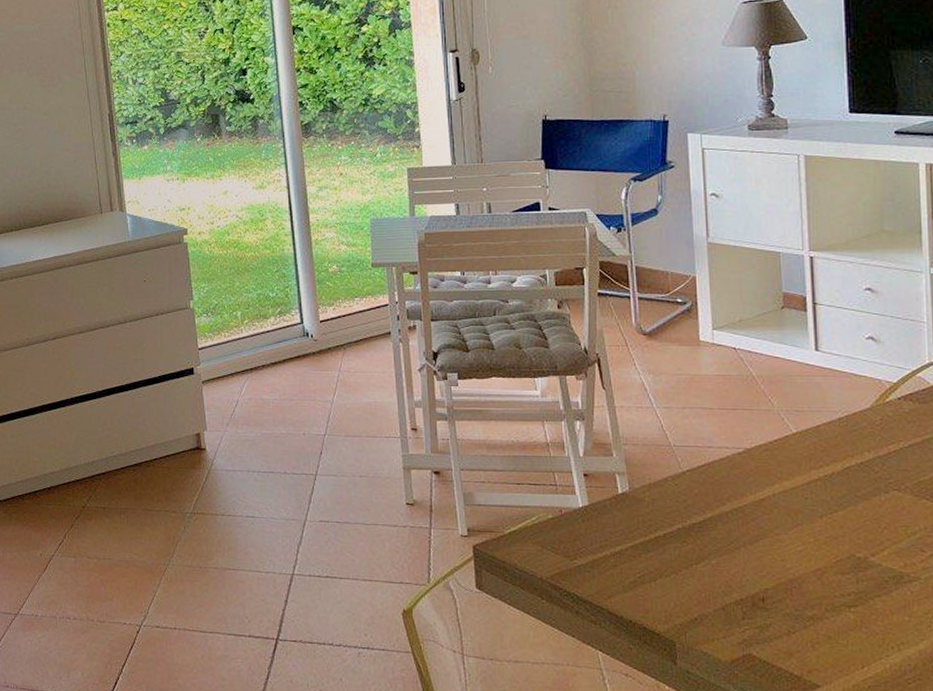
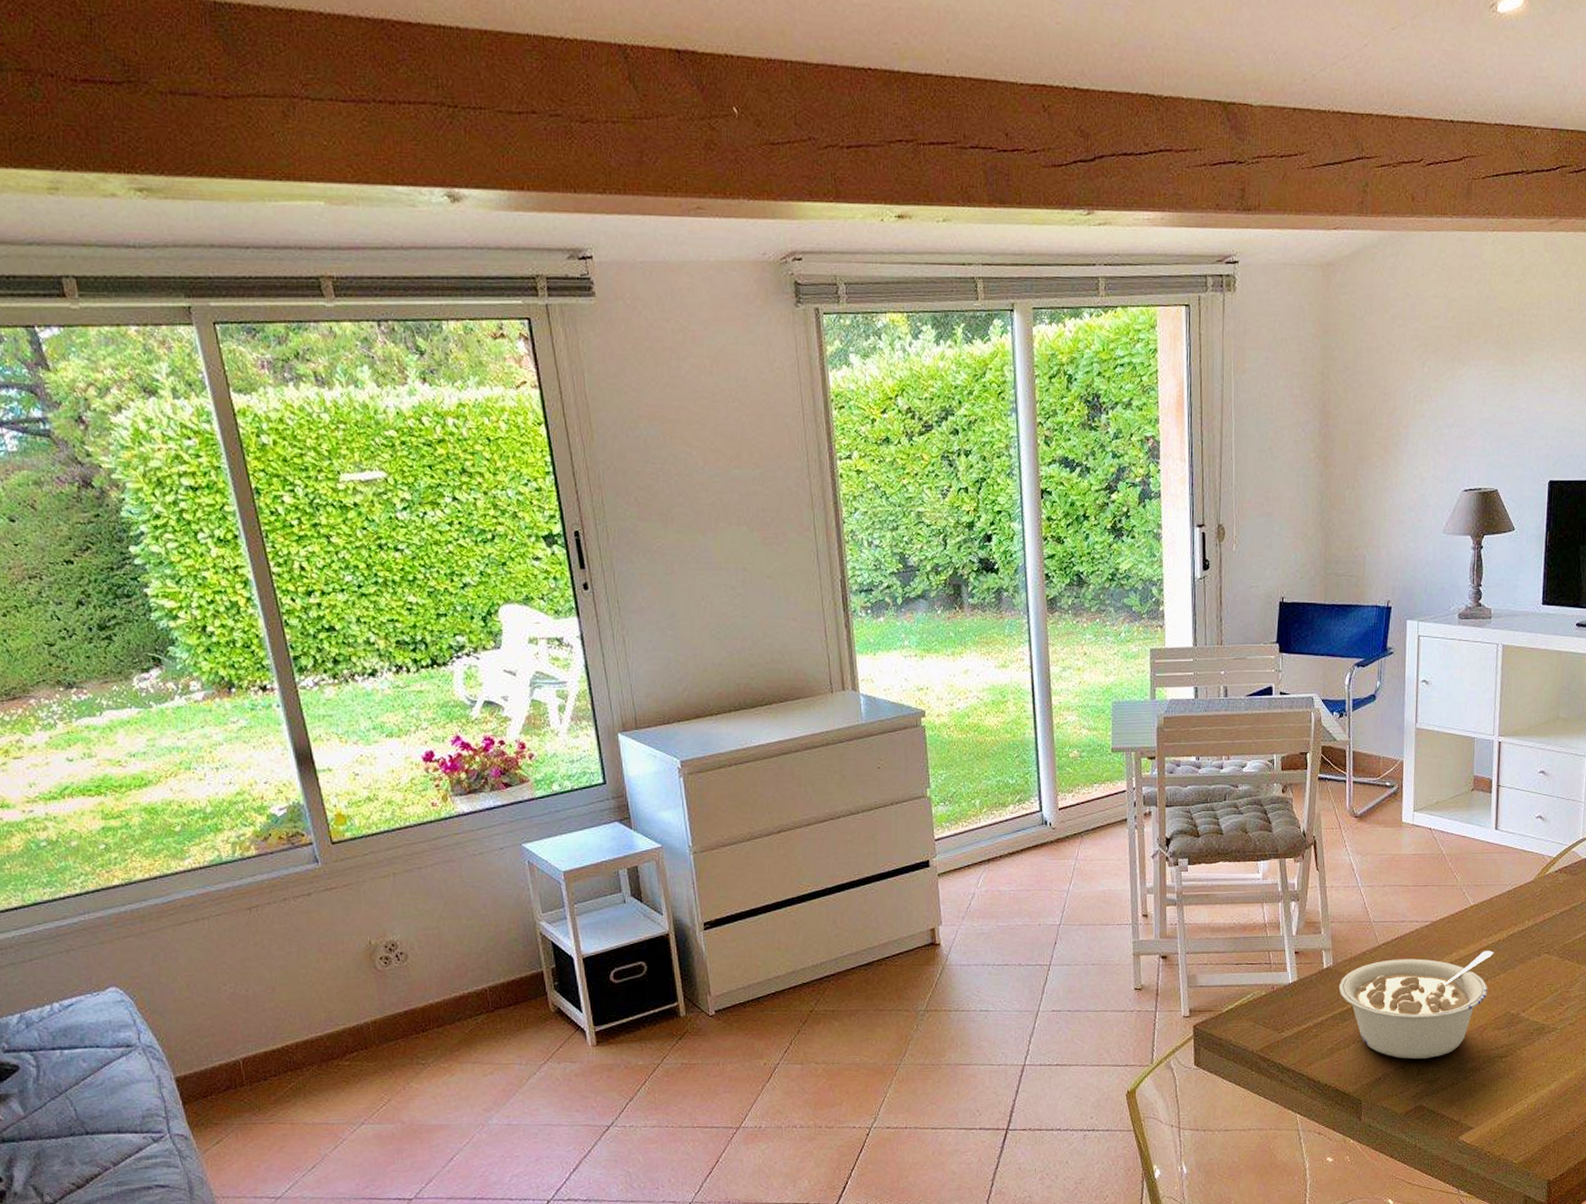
legume: none [637,484,828,601] -> present [1338,950,1494,1059]

